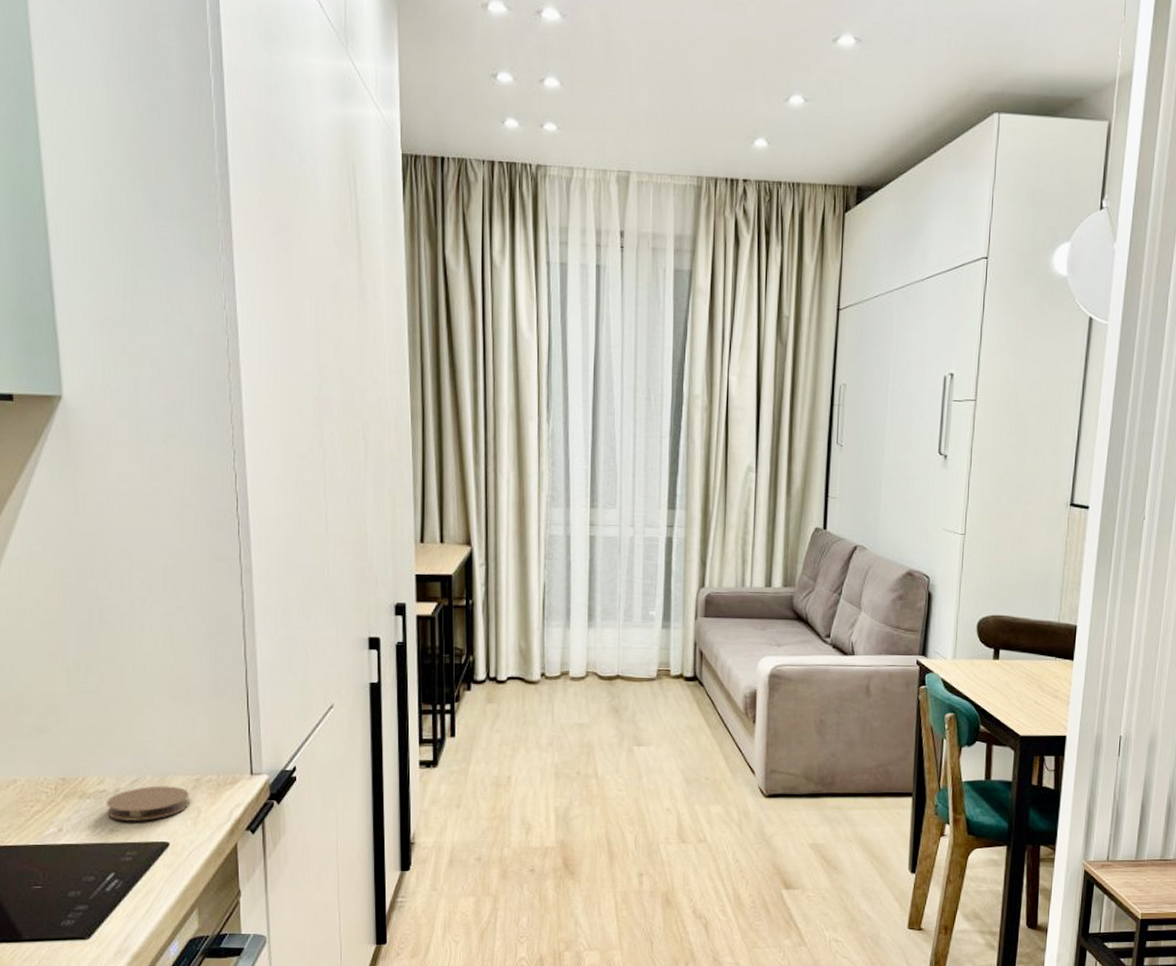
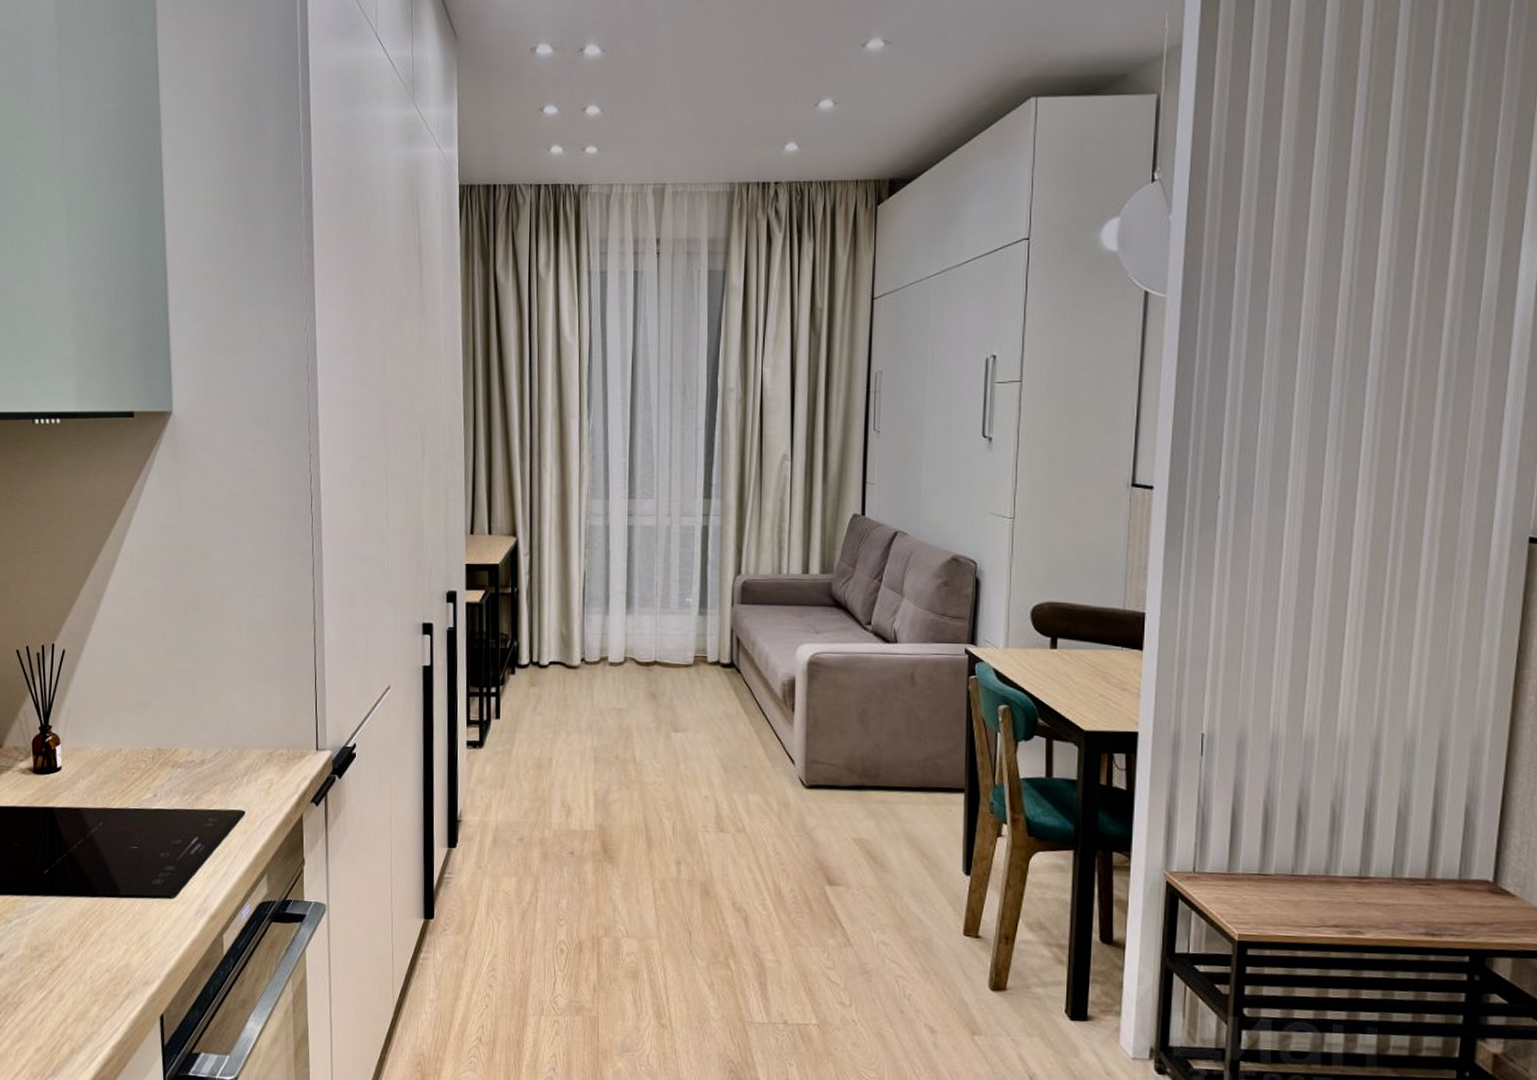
coaster: present [106,785,189,821] -> none [193,758,263,790]

